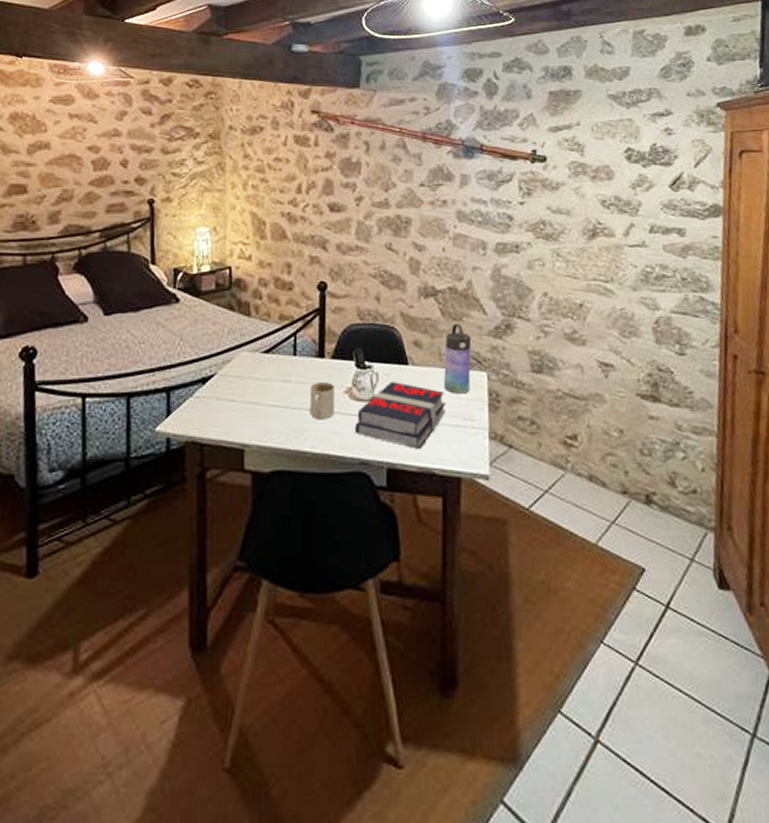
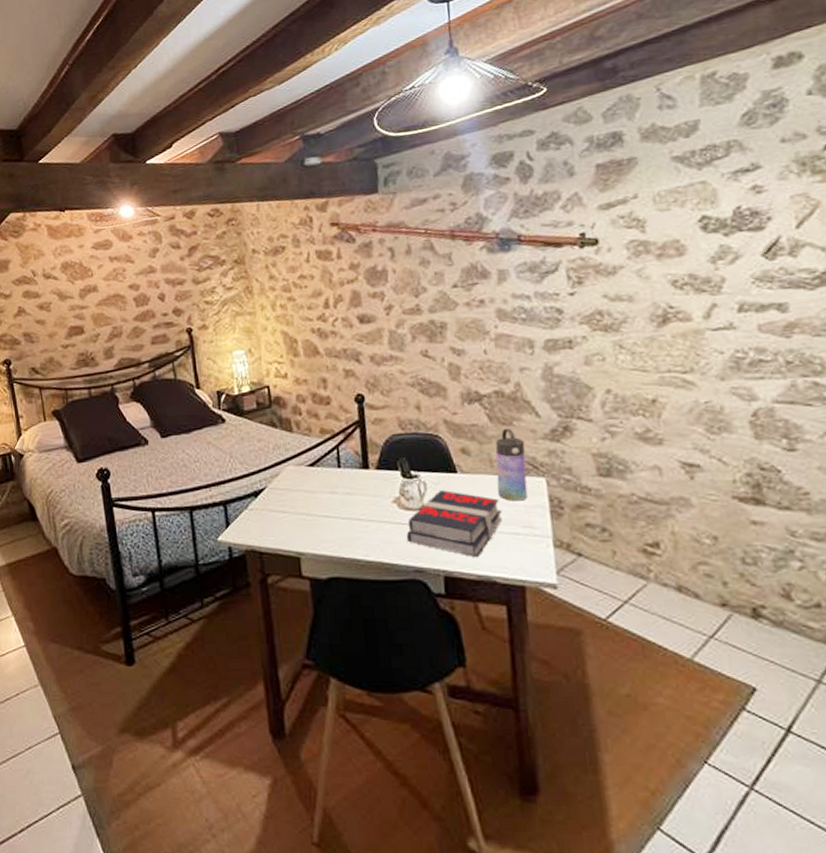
mug: present [309,382,335,420] -> none [357,492,385,529]

